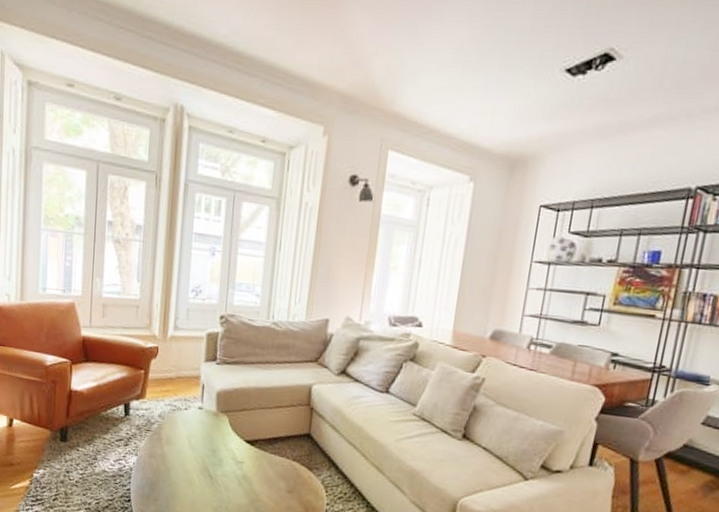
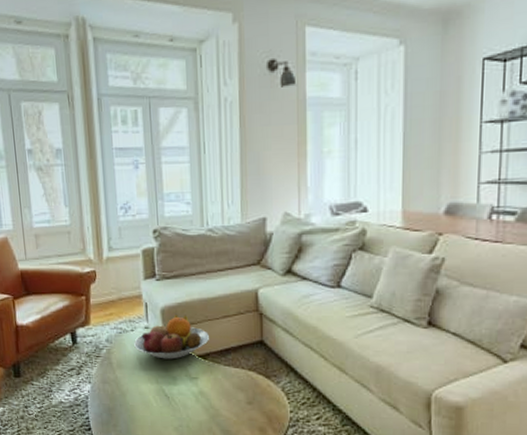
fruit bowl: none [186,398,261,442] -> present [134,313,210,360]

